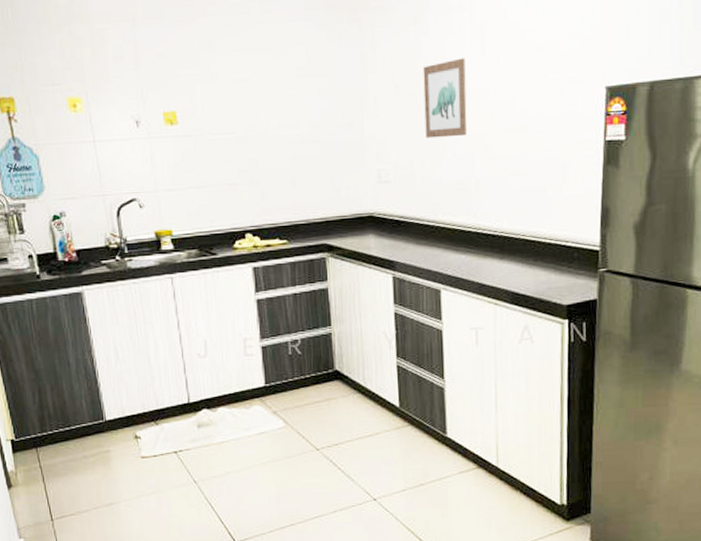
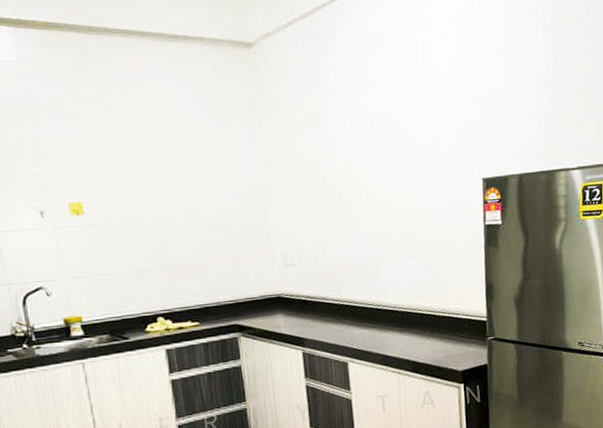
wall art: present [423,58,467,139] -> none [320,153,363,225]

